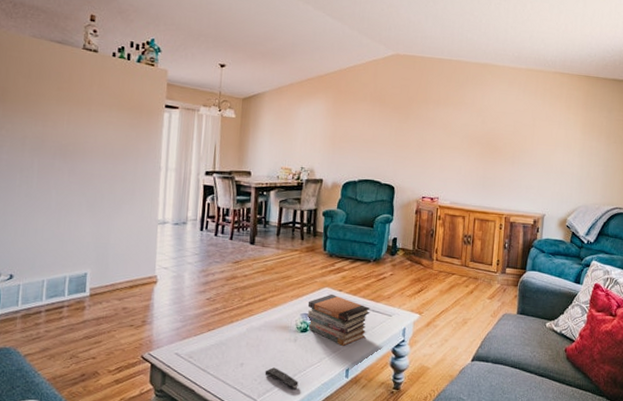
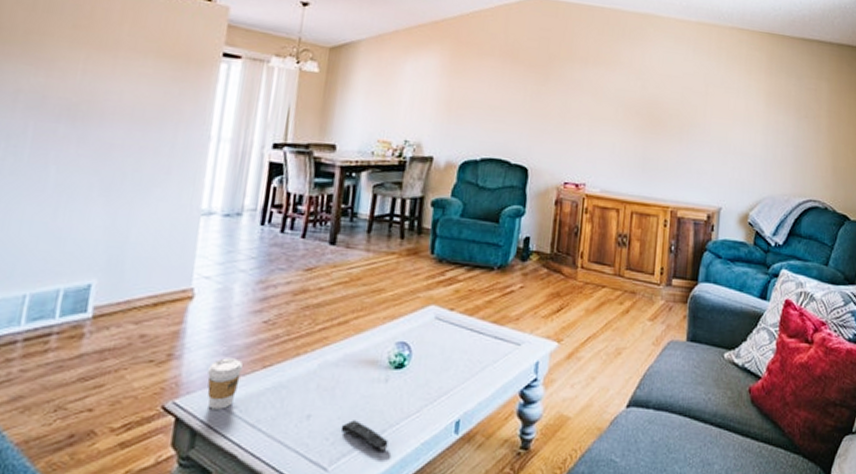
coffee cup: none [170,324,194,359] -> present [207,358,243,409]
book stack: present [306,294,370,346] -> none [403,314,492,388]

